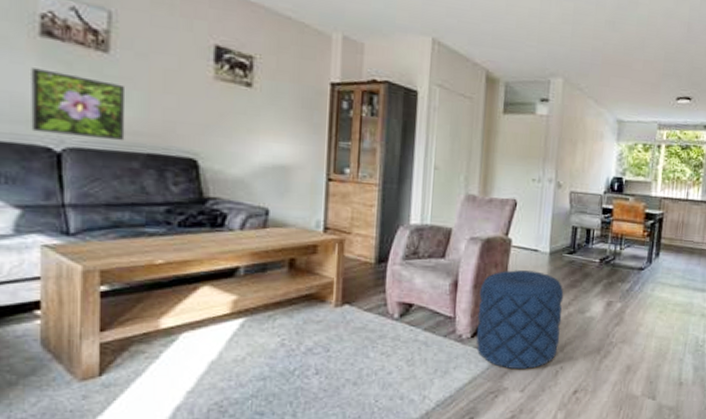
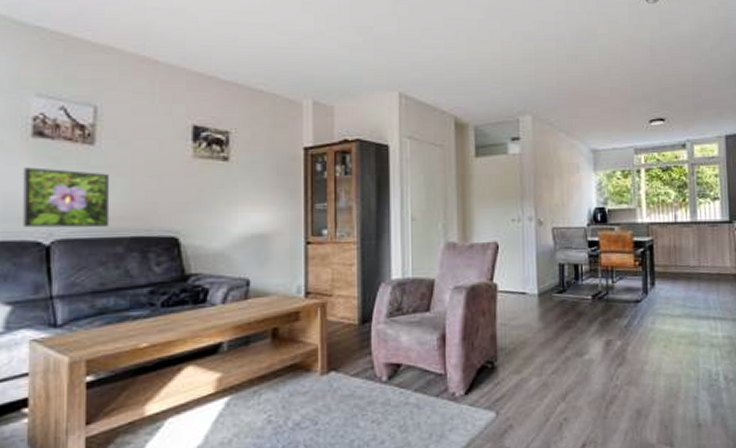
pouf: present [476,270,564,369] -> none [469,315,560,426]

